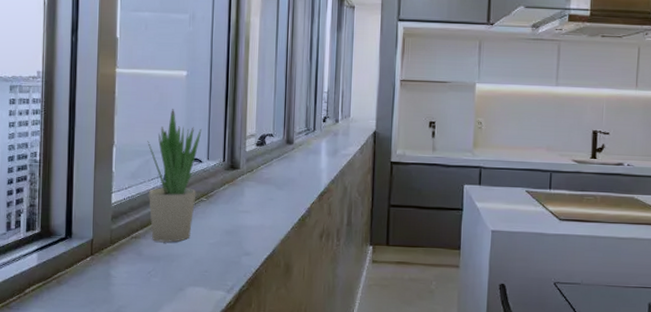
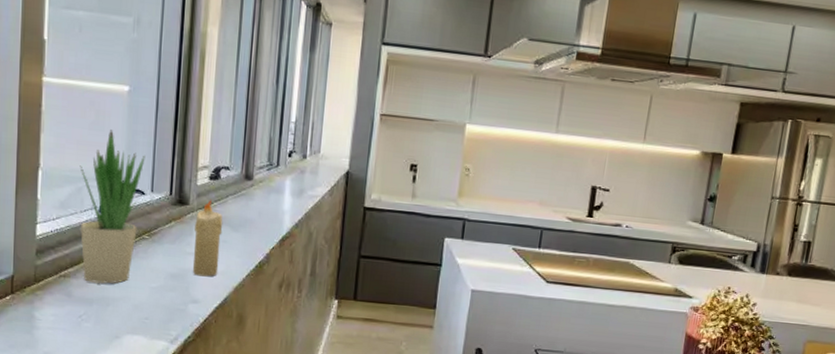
candle: none [244,163,269,232] -> present [193,199,223,277]

